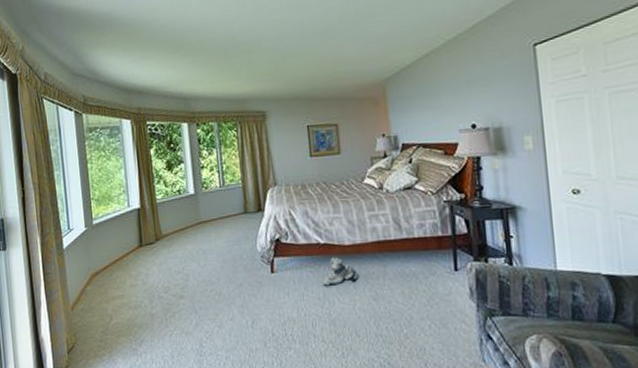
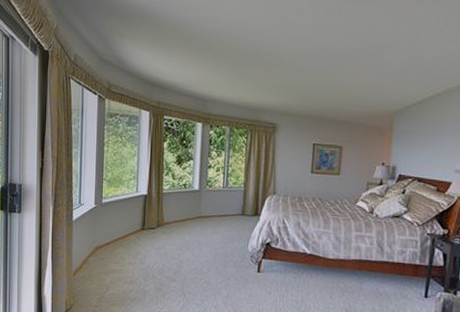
plush toy: present [322,256,359,286] -> none [302,266,337,293]

